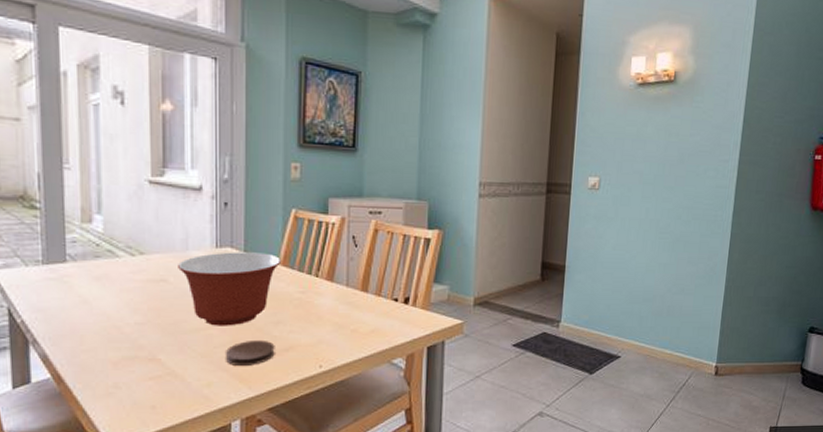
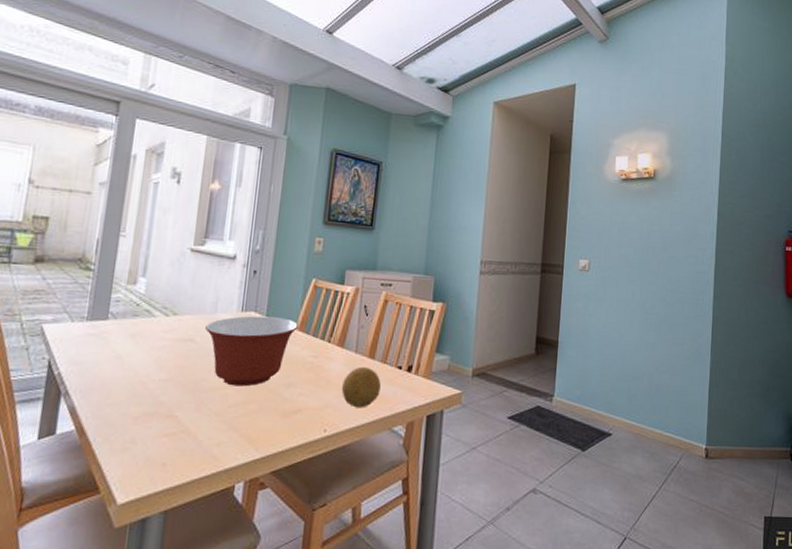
coaster: present [225,339,275,365] -> none [236,401,285,427]
fruit: none [334,300,376,343] -> present [341,366,381,408]

